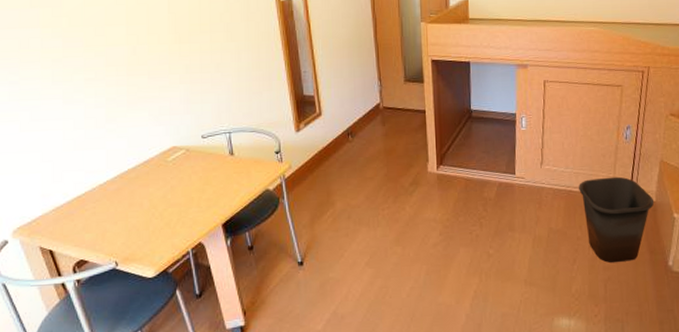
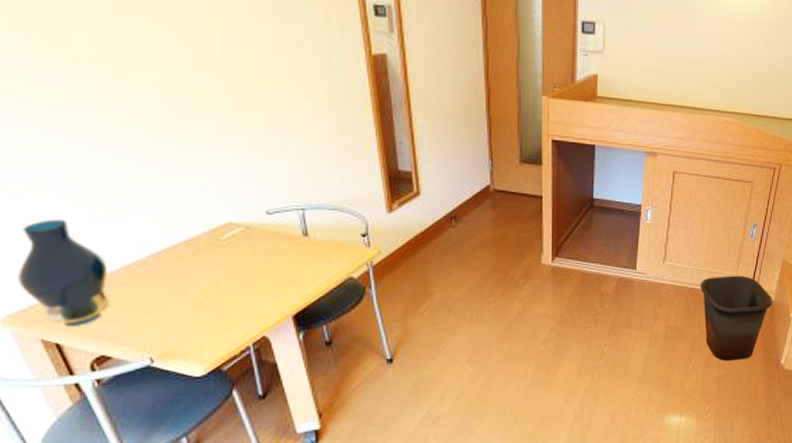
vase: none [26,149,89,236] -> present [18,218,112,326]

